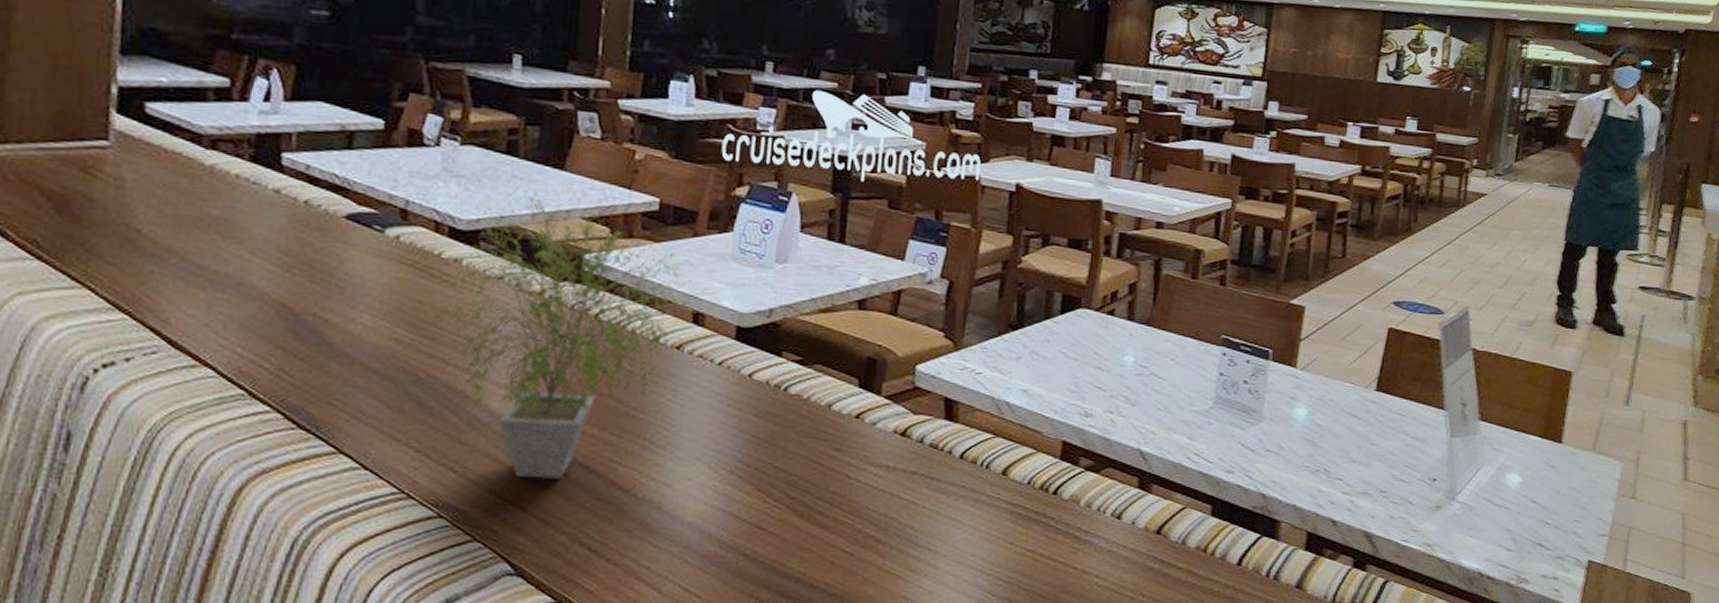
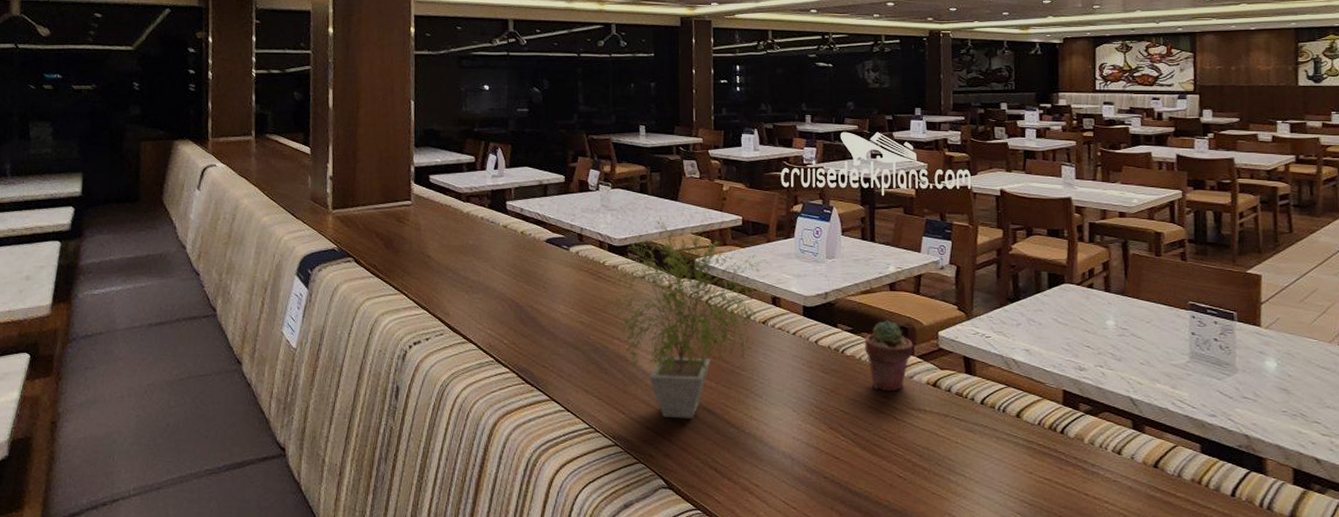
potted succulent: none [816,348,882,442] -> present [865,320,914,392]

